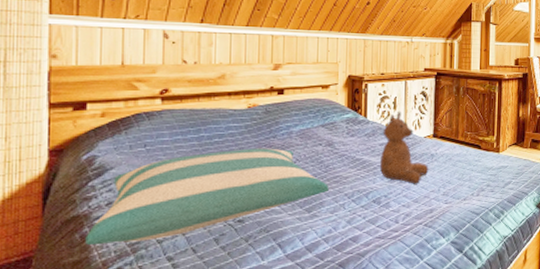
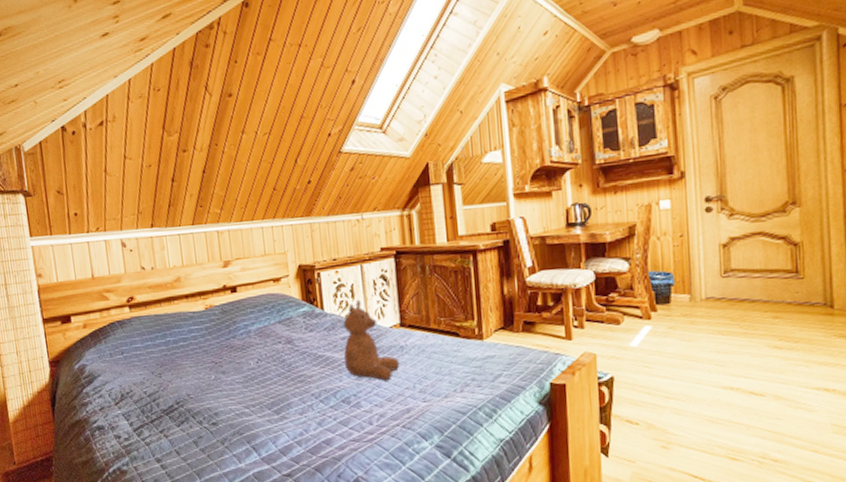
pillow: present [85,148,329,246] -> none [88,349,294,448]

